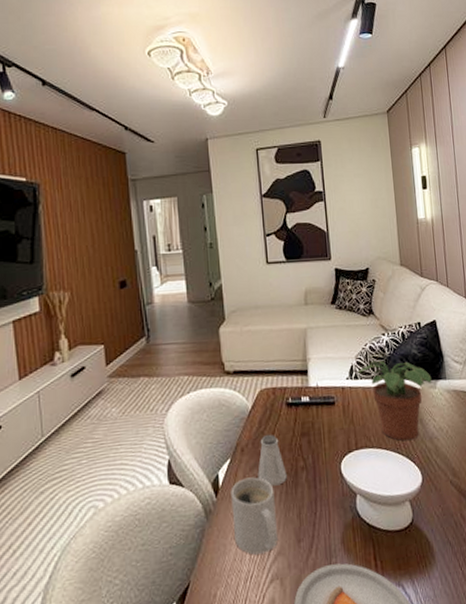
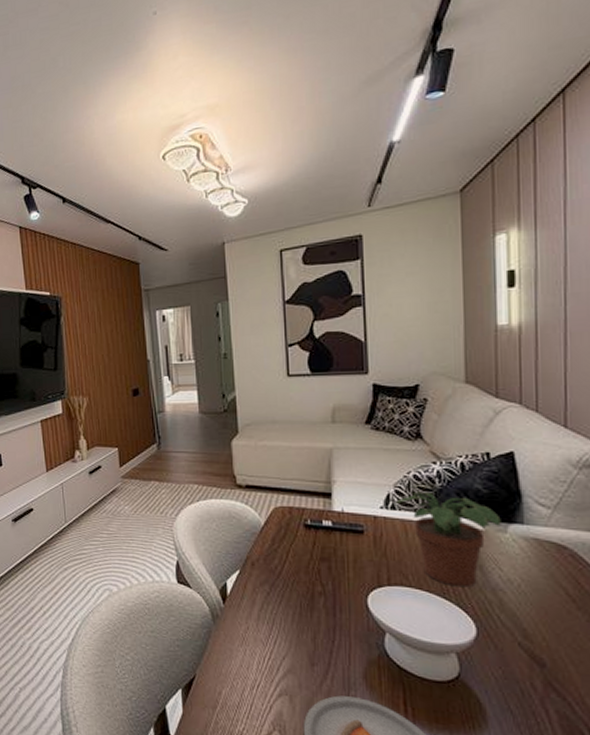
mug: present [231,477,278,555] -> none [239,591,288,667]
saltshaker: present [258,434,287,486] -> none [269,553,302,606]

